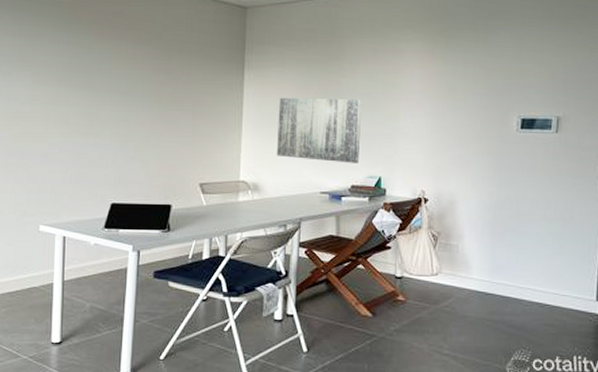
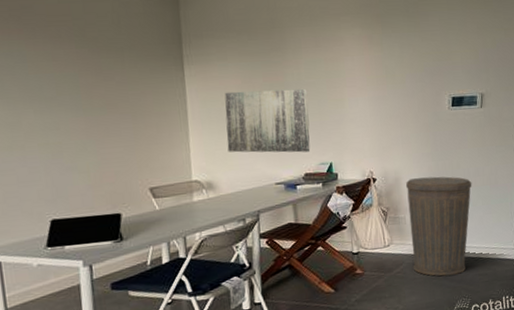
trash can: none [461,204,541,320] -> present [405,176,472,277]

